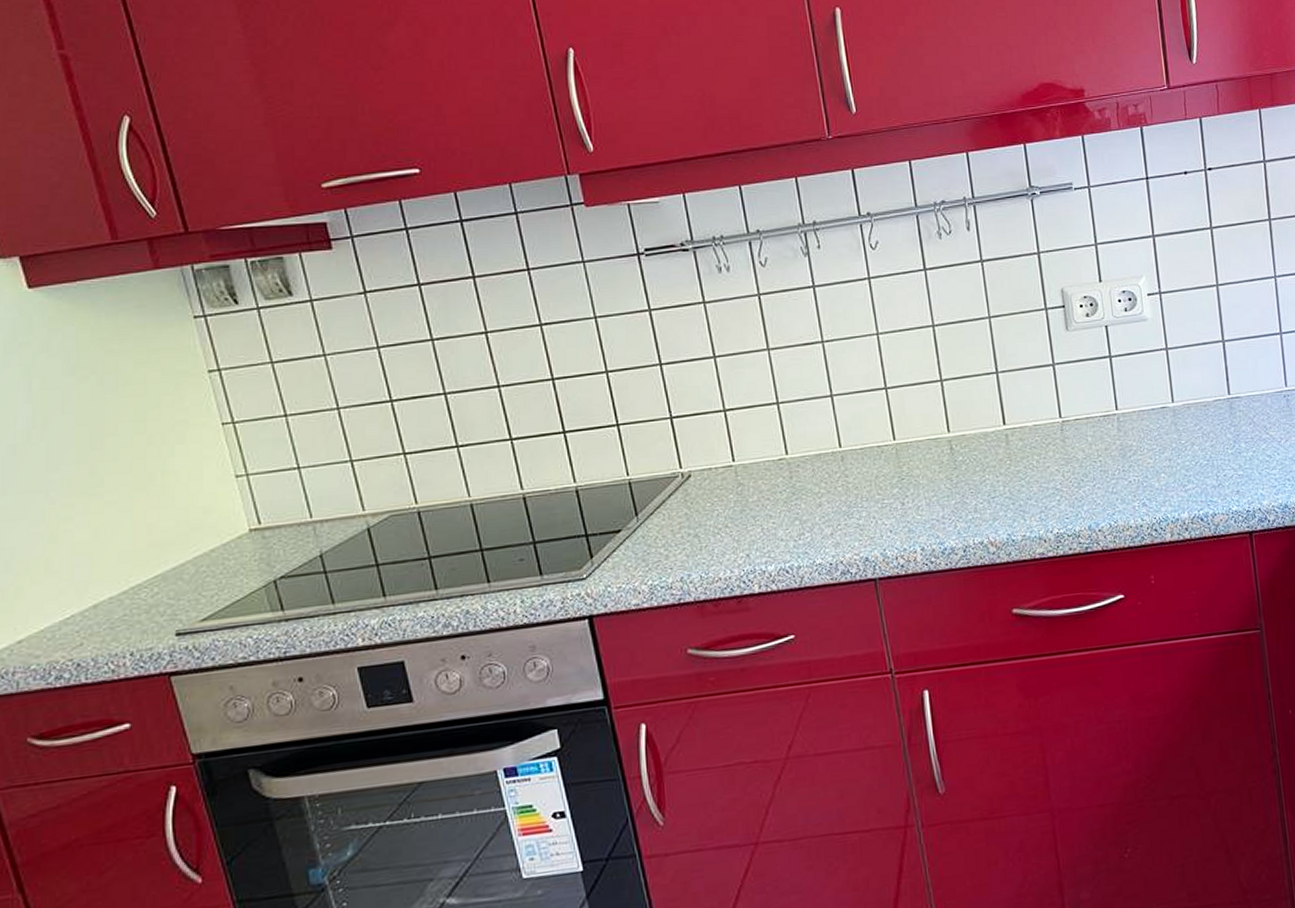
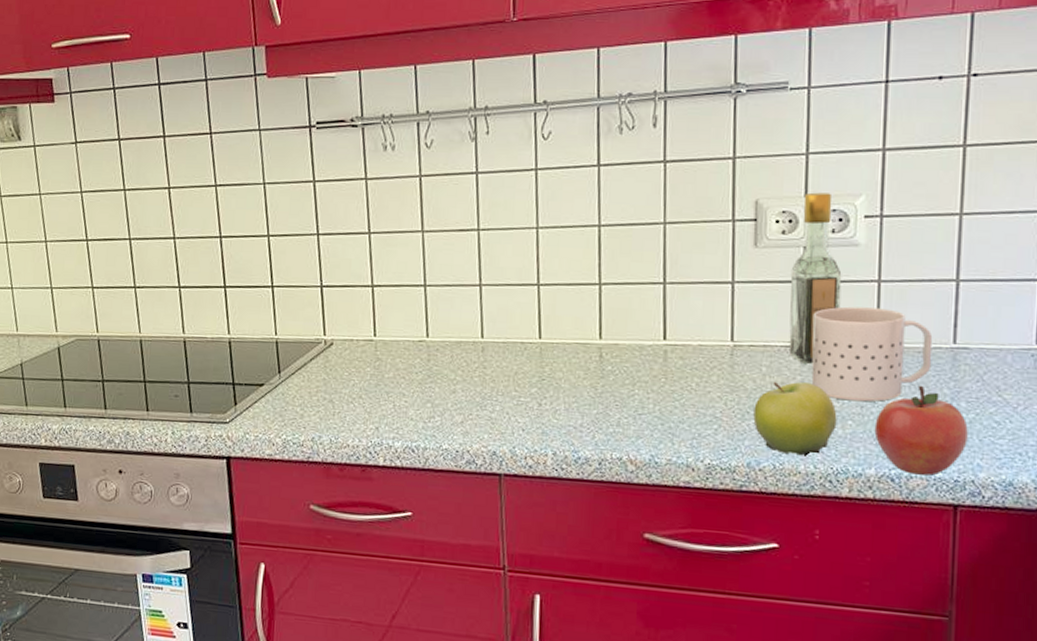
fruit: none [1086,445,1154,512] -> present [753,382,837,456]
bottle: none [1098,277,1141,429] -> present [788,192,842,364]
mug: none [1120,372,1216,457] -> present [811,306,933,402]
apple: none [1181,433,1251,512] -> present [874,385,968,477]

